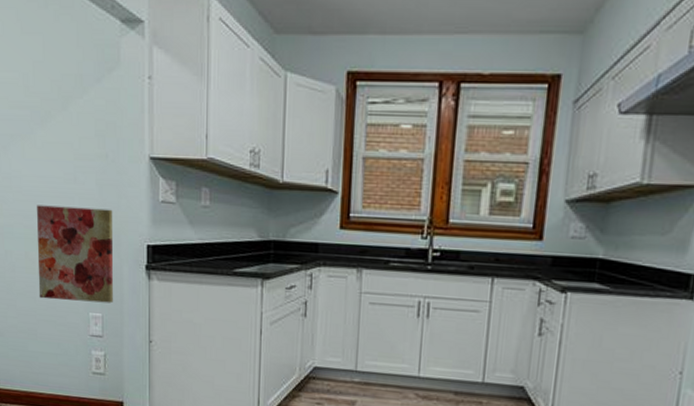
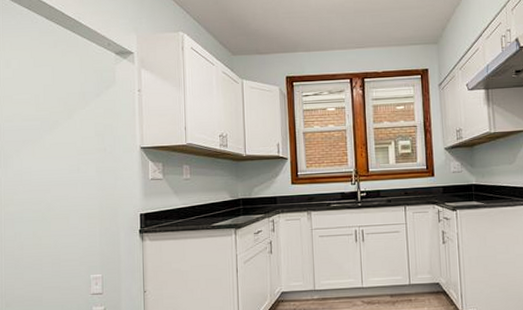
wall art: present [36,205,114,304] -> none [44,189,112,269]

